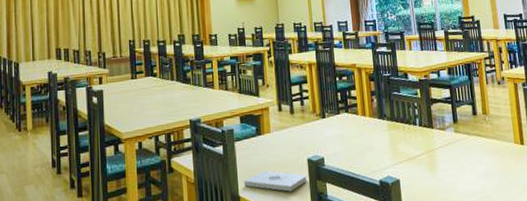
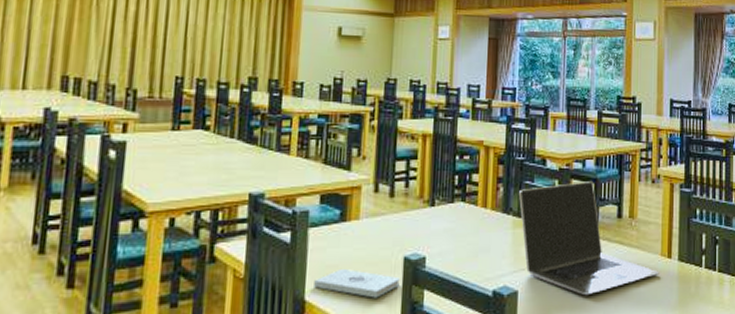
laptop: none [390,87,515,180] -> present [519,180,659,296]

